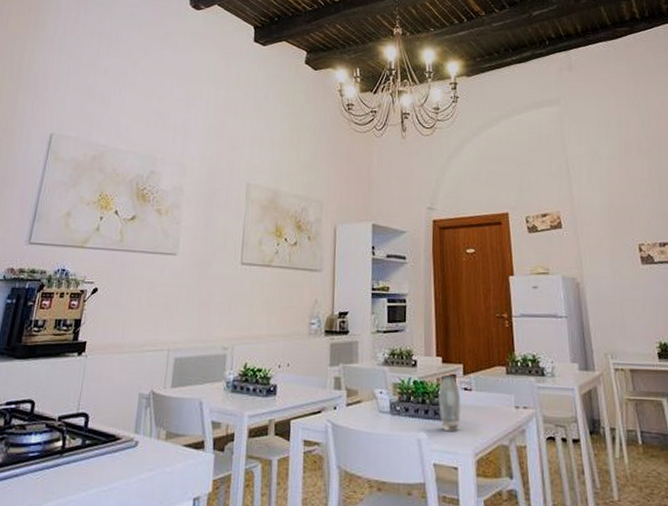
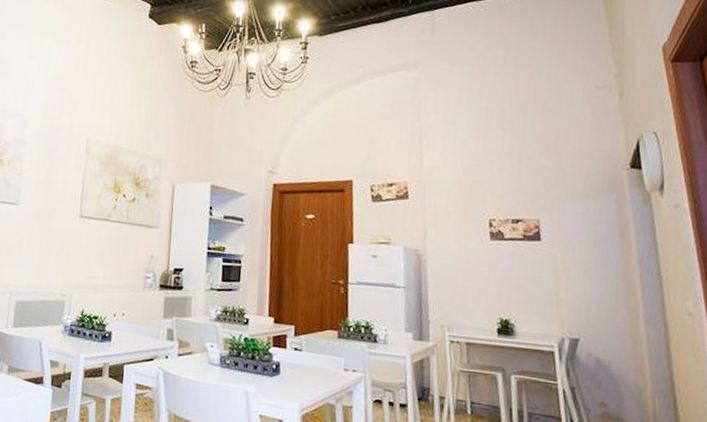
vase: present [438,375,461,431] -> none [267,334,291,387]

